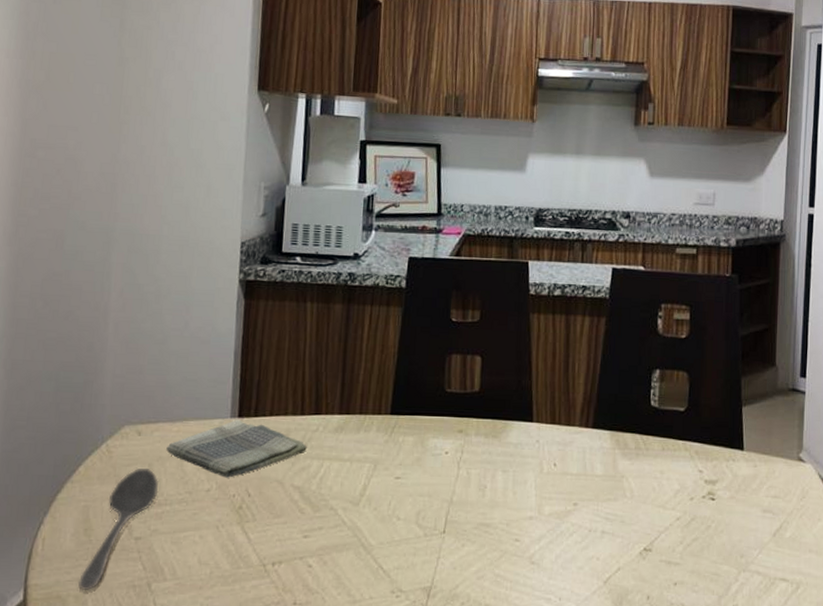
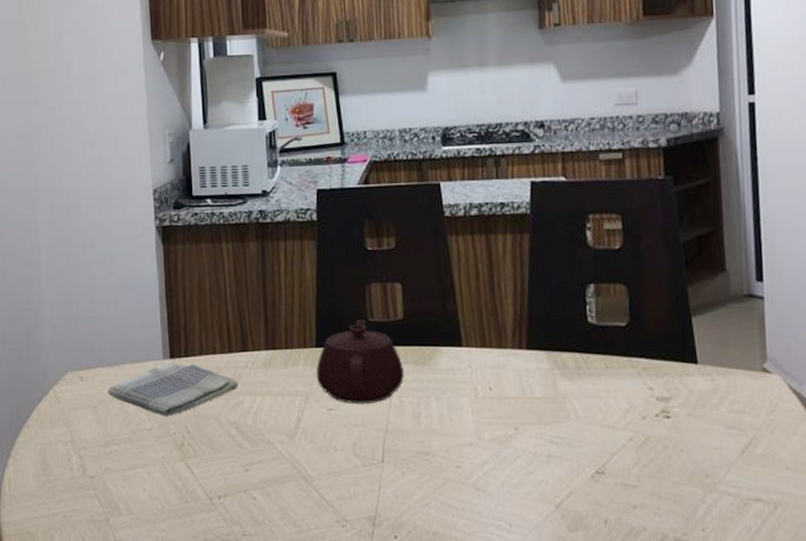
stirrer: present [77,468,159,590] -> none [44,410,105,526]
teapot: none [387,389,474,474] -> present [316,319,404,404]

